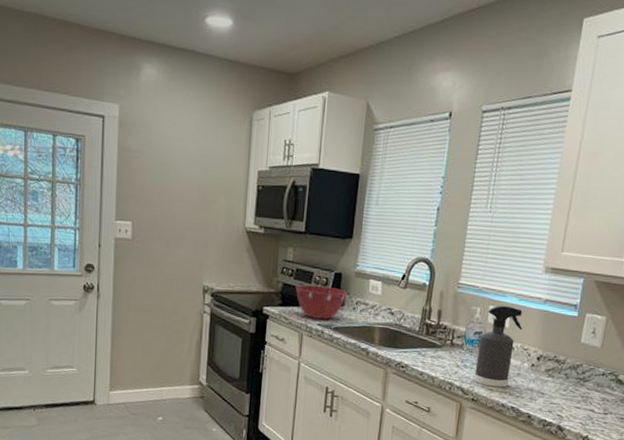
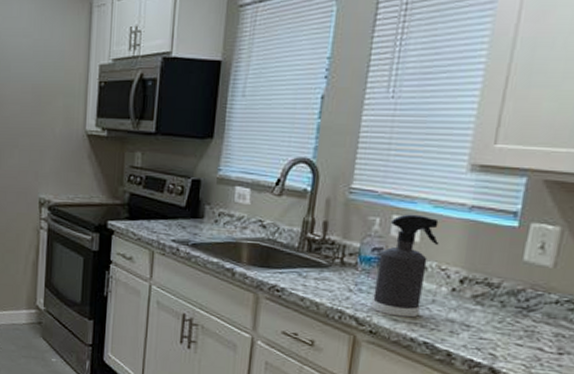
mixing bowl: present [295,284,347,320] -> none [145,194,208,235]

